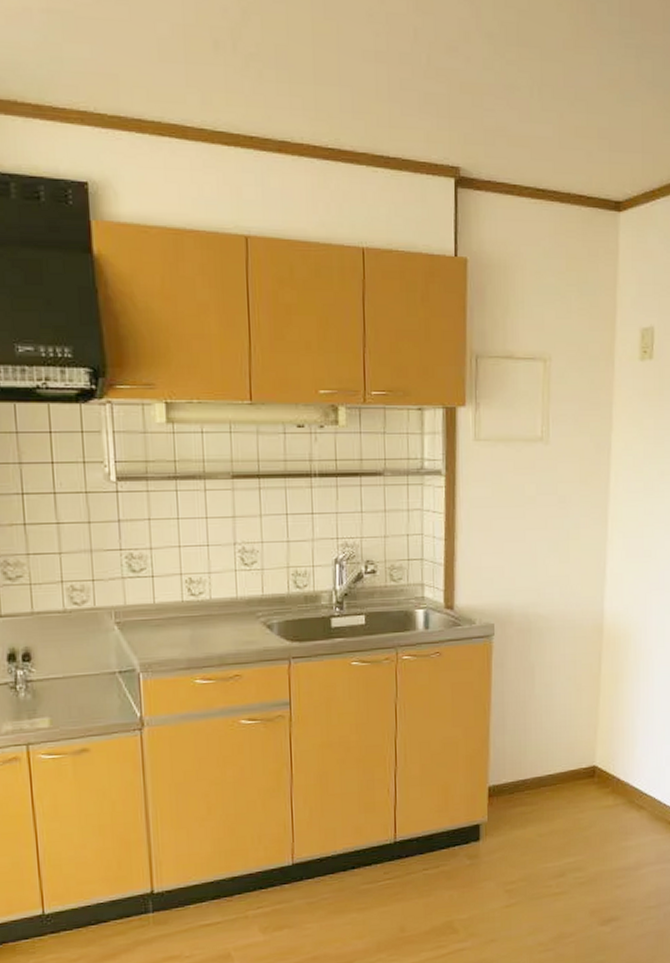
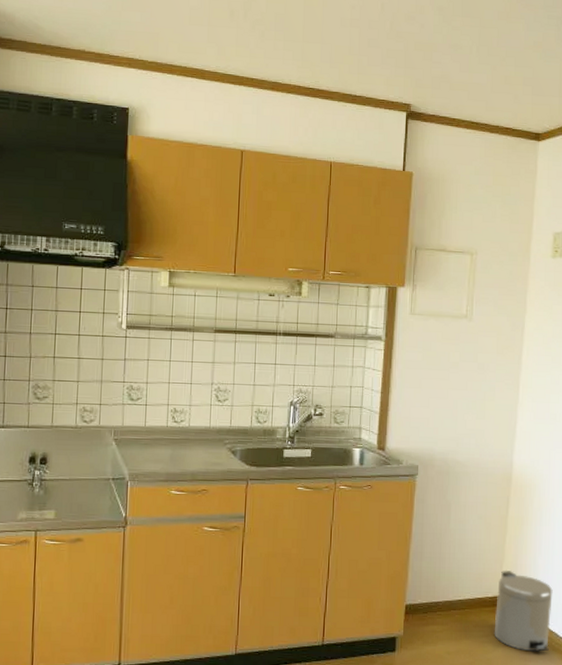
trash can: none [590,735,654,824] -> present [494,569,553,652]

